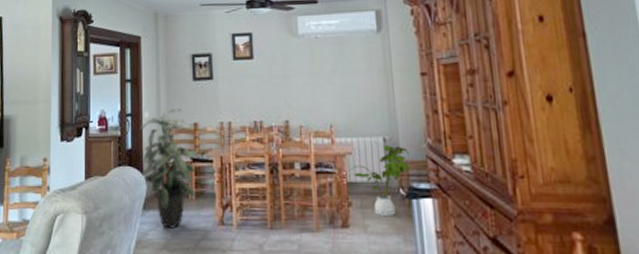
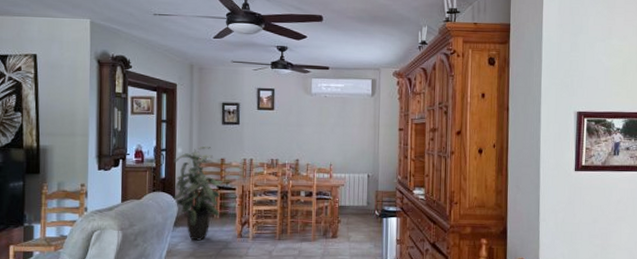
house plant: present [350,146,410,217] -> none [342,180,384,230]

